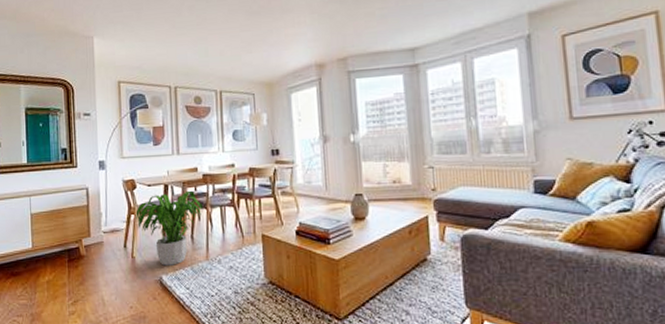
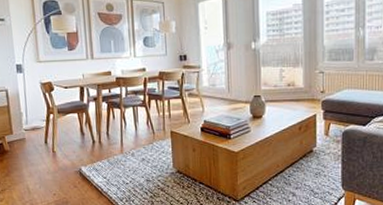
potted plant: present [136,190,204,266] -> none [54,92,118,159]

